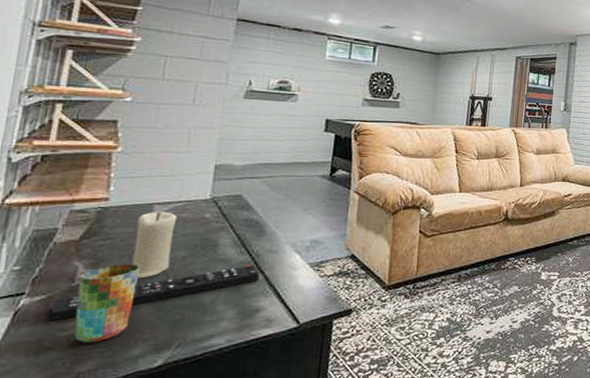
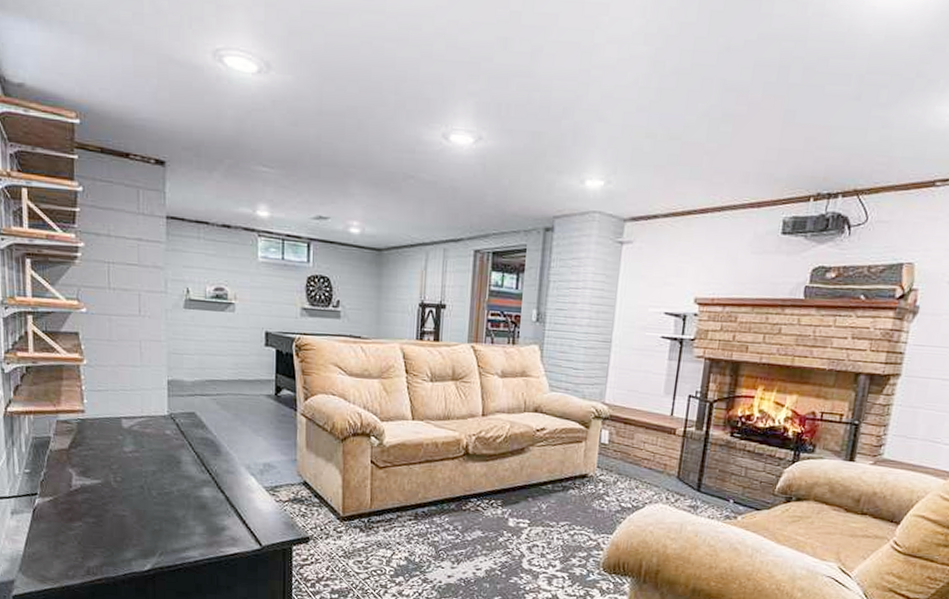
remote control: present [50,265,259,321] -> none [59,483,220,521]
cup: present [74,264,141,343] -> none [75,474,121,543]
candle: present [131,211,178,279] -> none [111,425,143,489]

